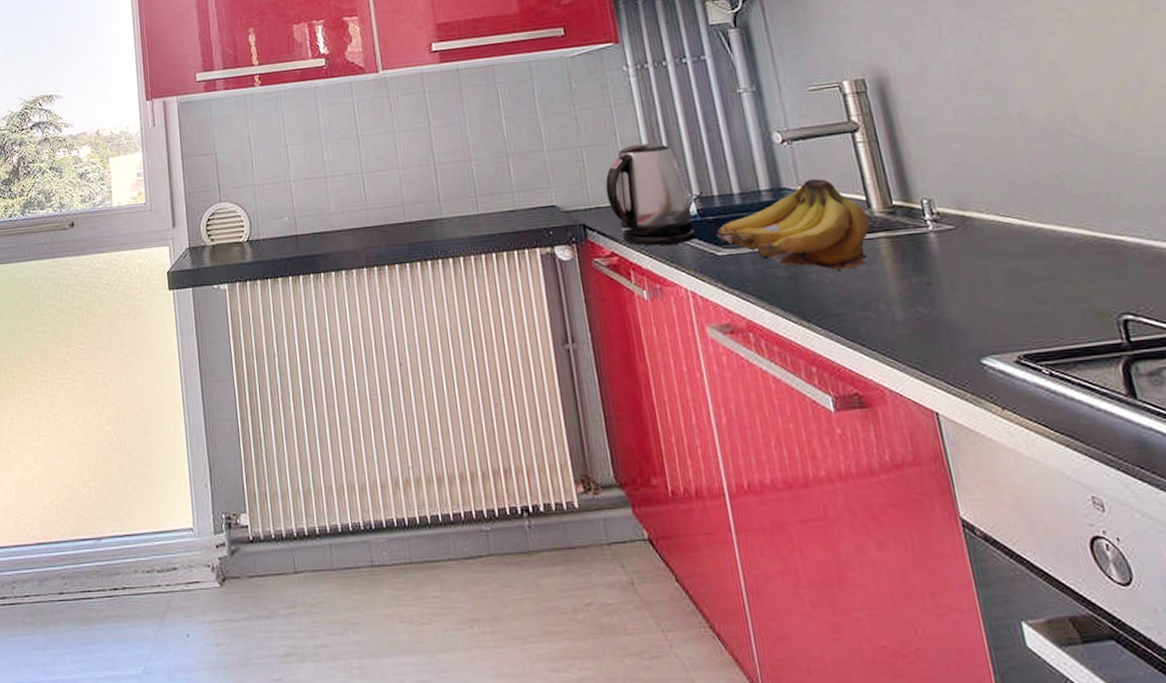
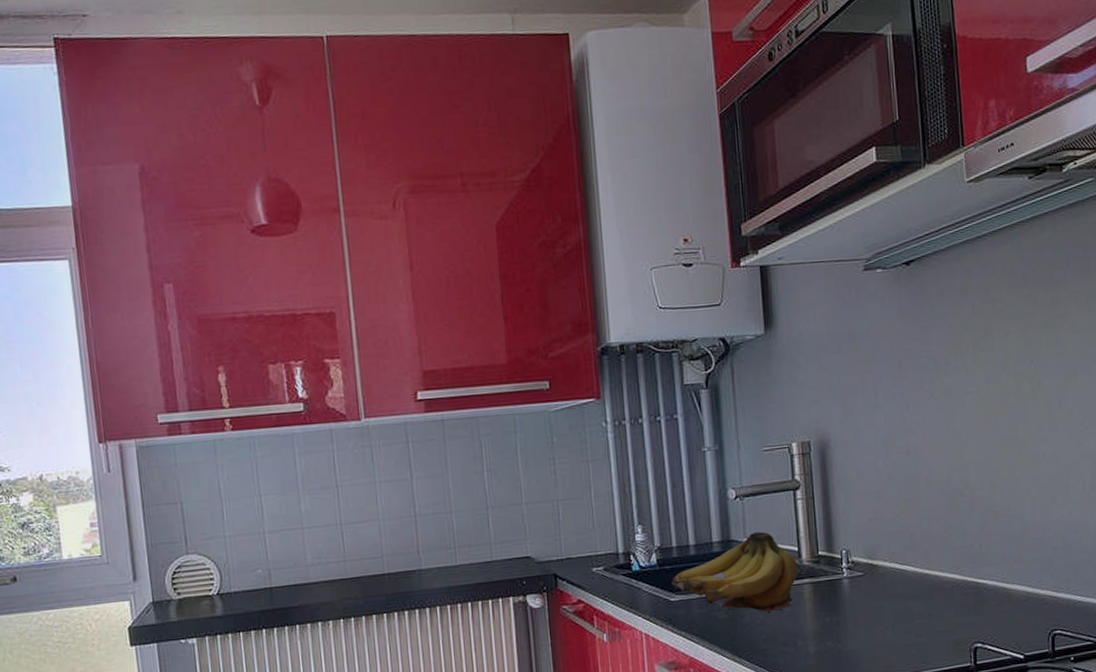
kettle: present [605,143,696,246] -> none [577,497,654,594]

